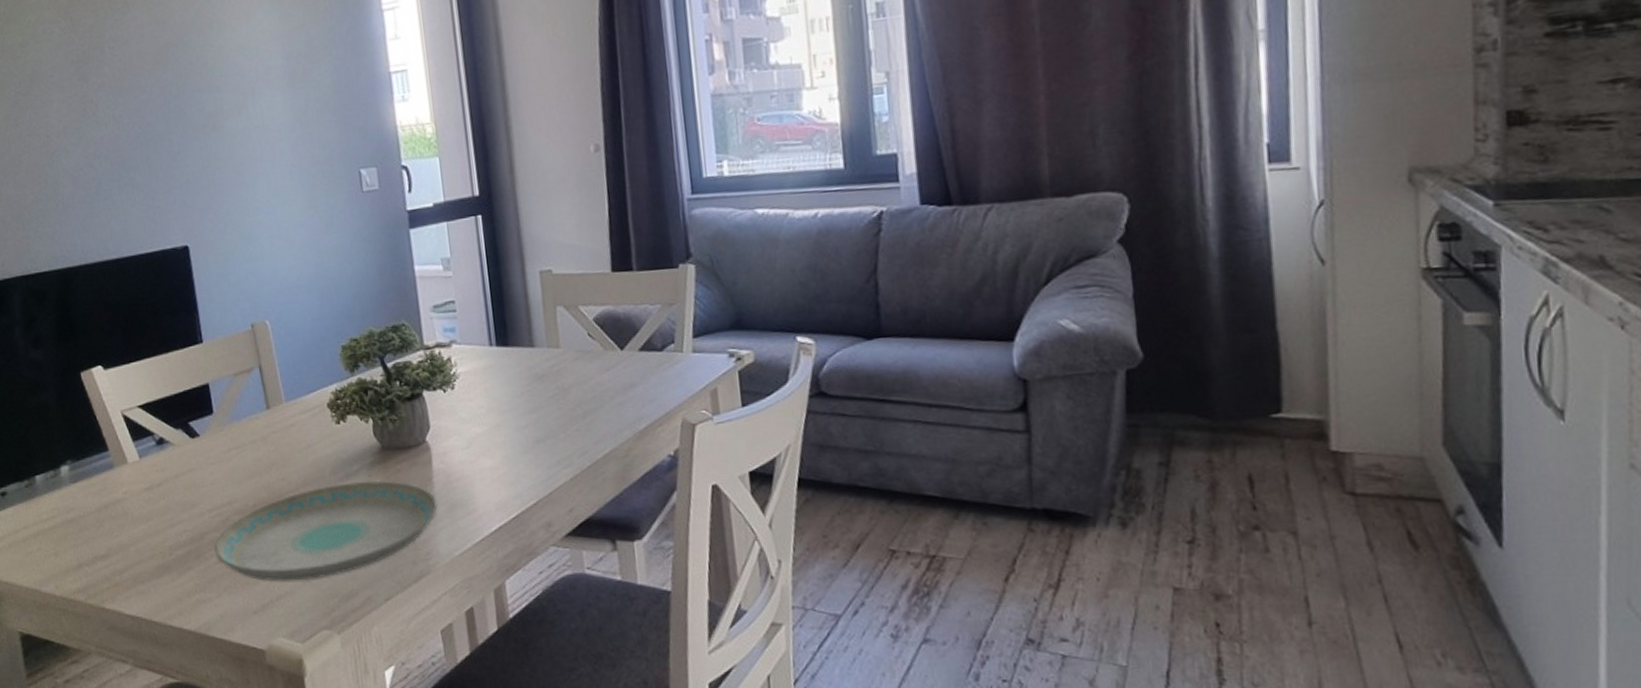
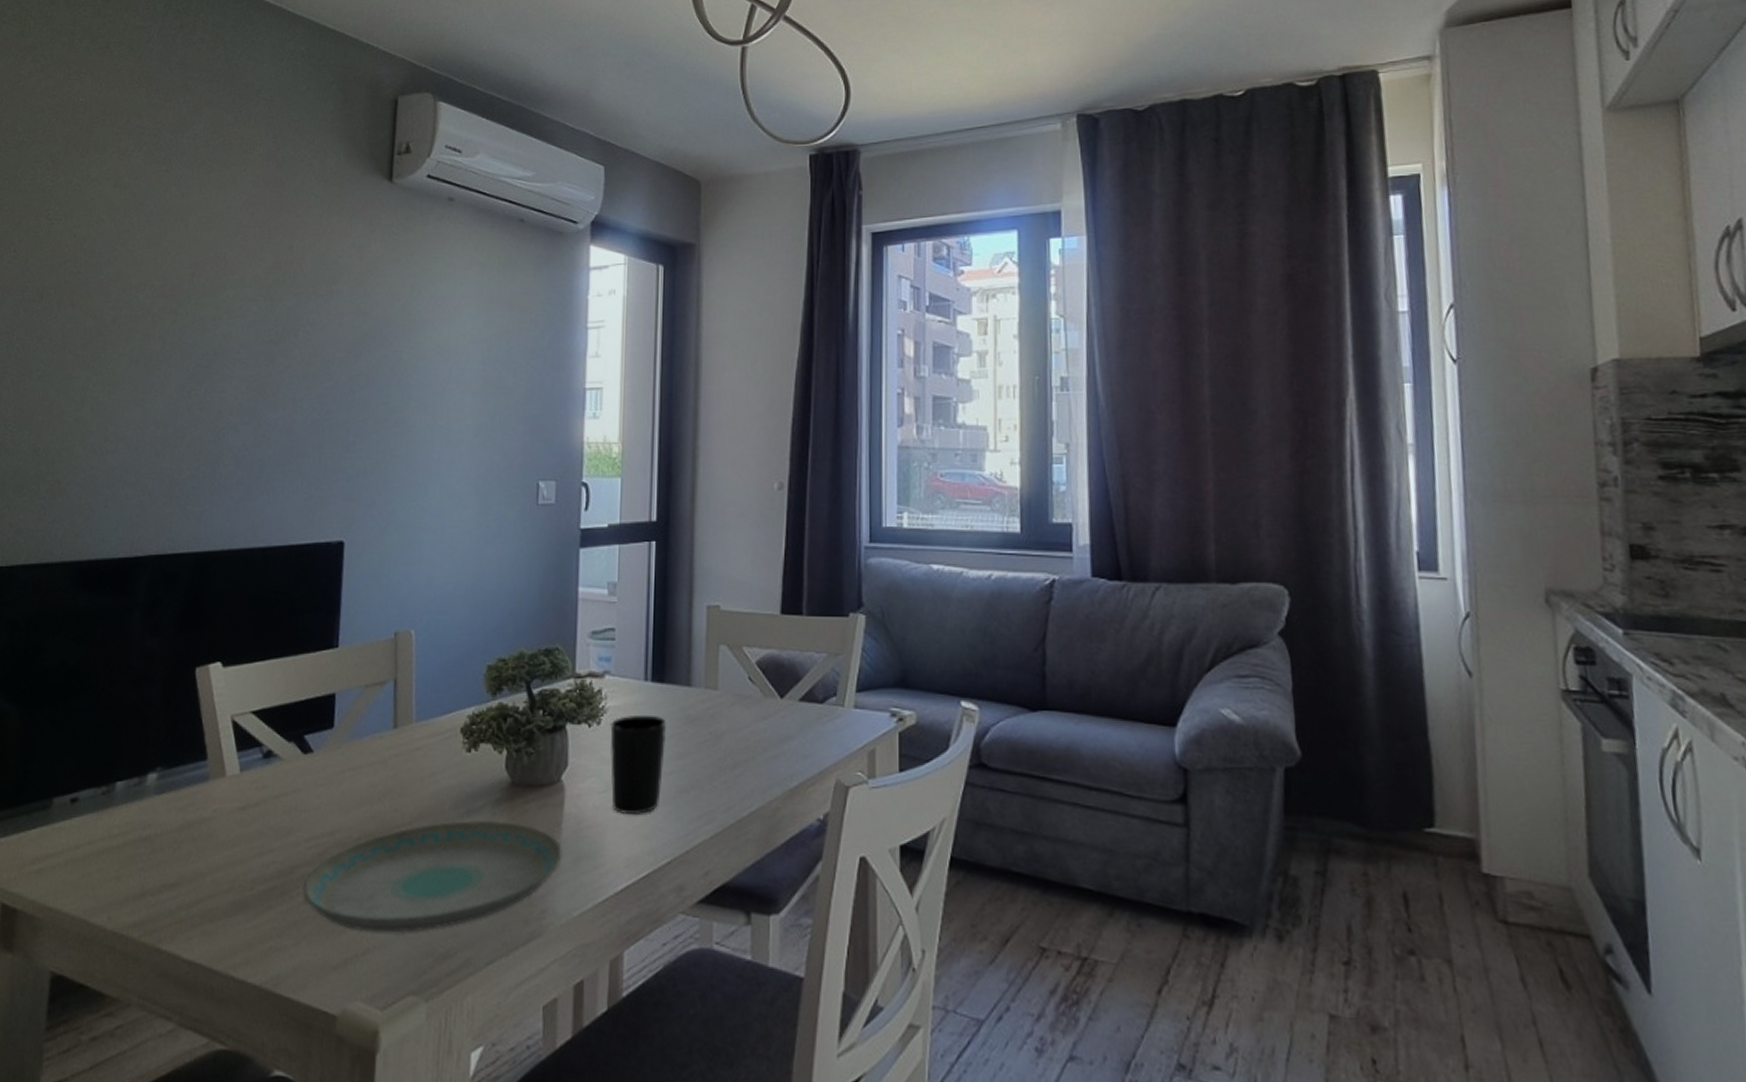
cup: none [463,376,519,466] -> present [609,714,667,814]

